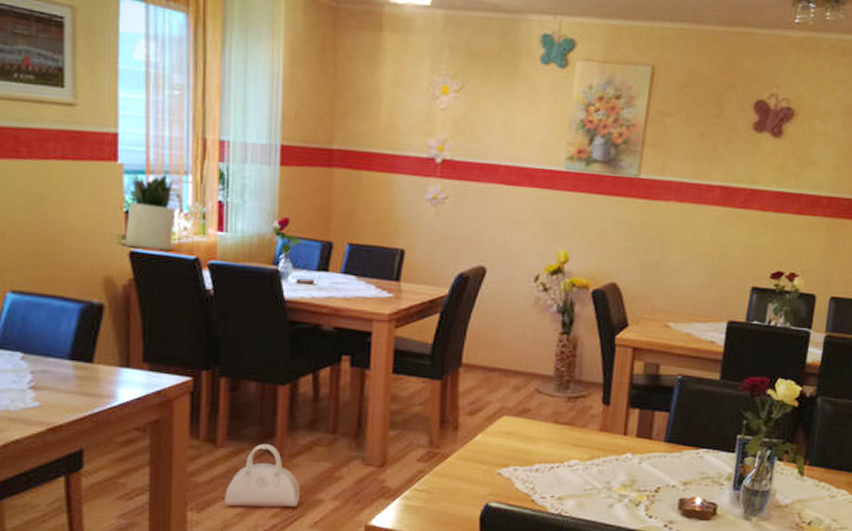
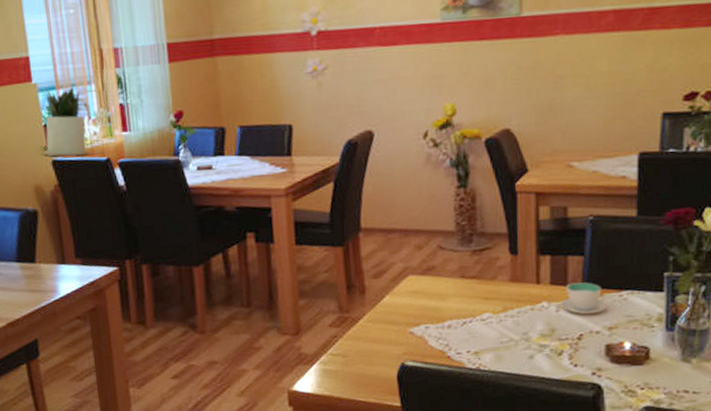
handbag: present [224,444,300,507] -> none [159,322,225,382]
cup: none [644,437,685,469] -> present [561,282,607,315]

